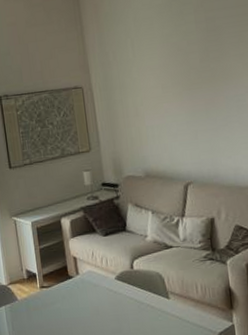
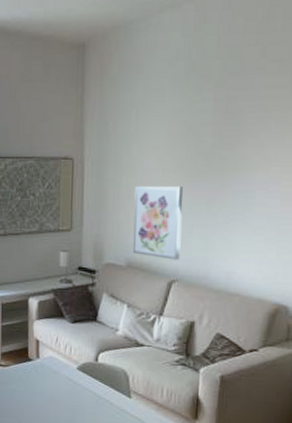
wall art: none [141,99,191,165] -> present [132,186,183,260]

